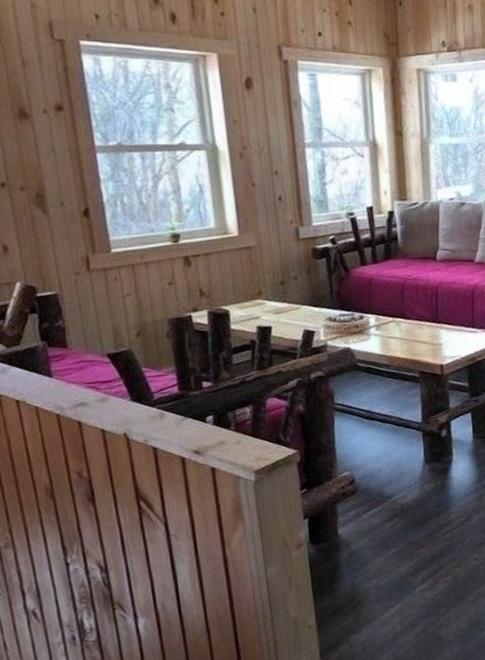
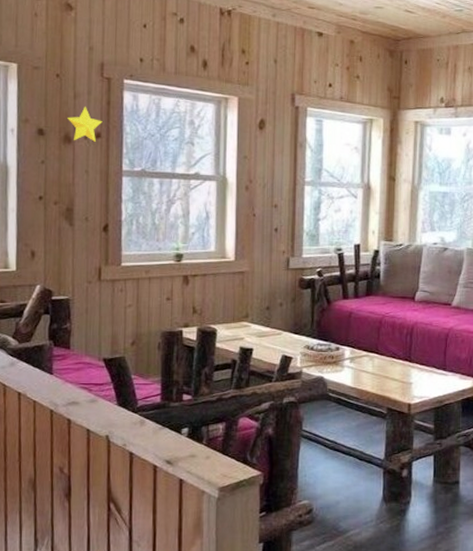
decorative star: none [19,75,62,116] -> present [67,107,102,142]

